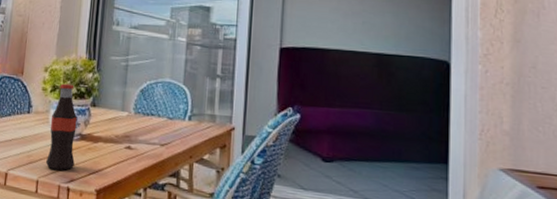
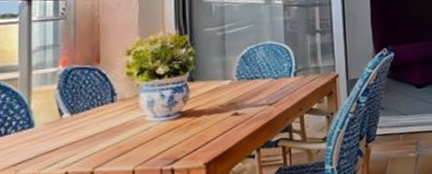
bottle: present [45,83,78,171] -> none [141,63,176,155]

